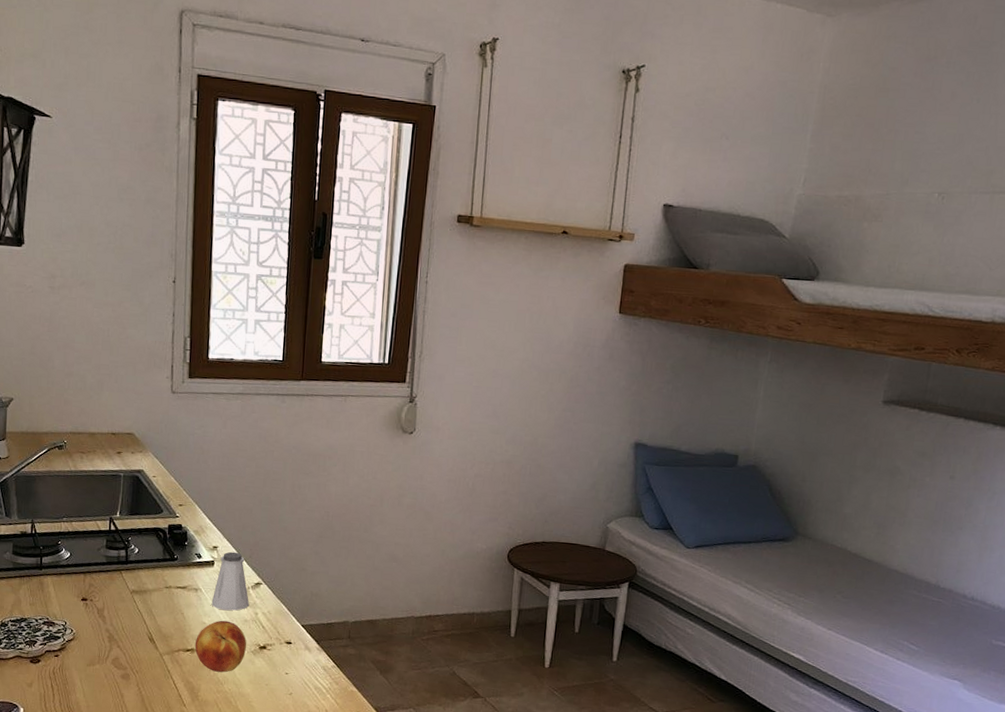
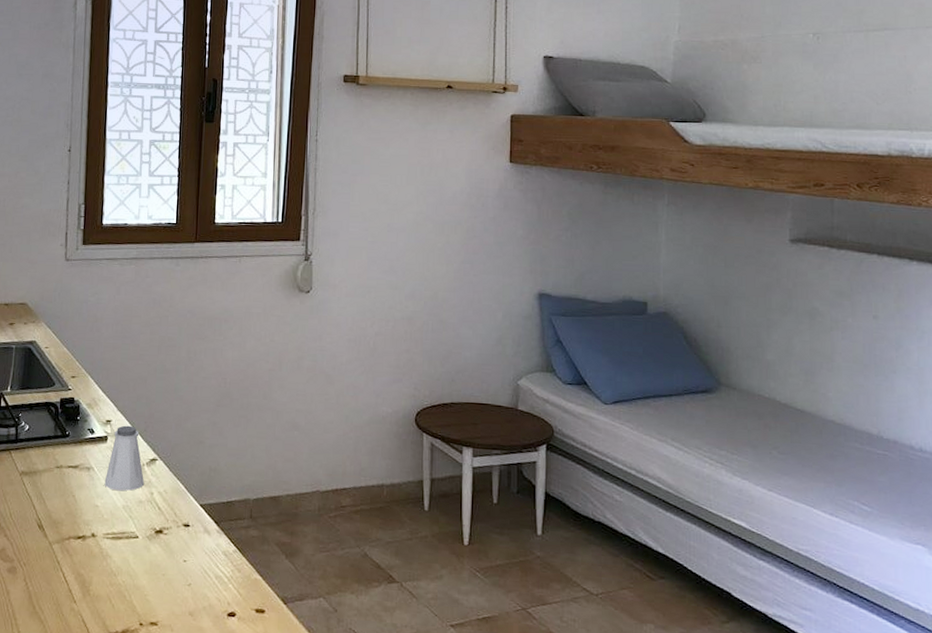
fruit: present [194,620,246,673] -> none [86,502,141,562]

